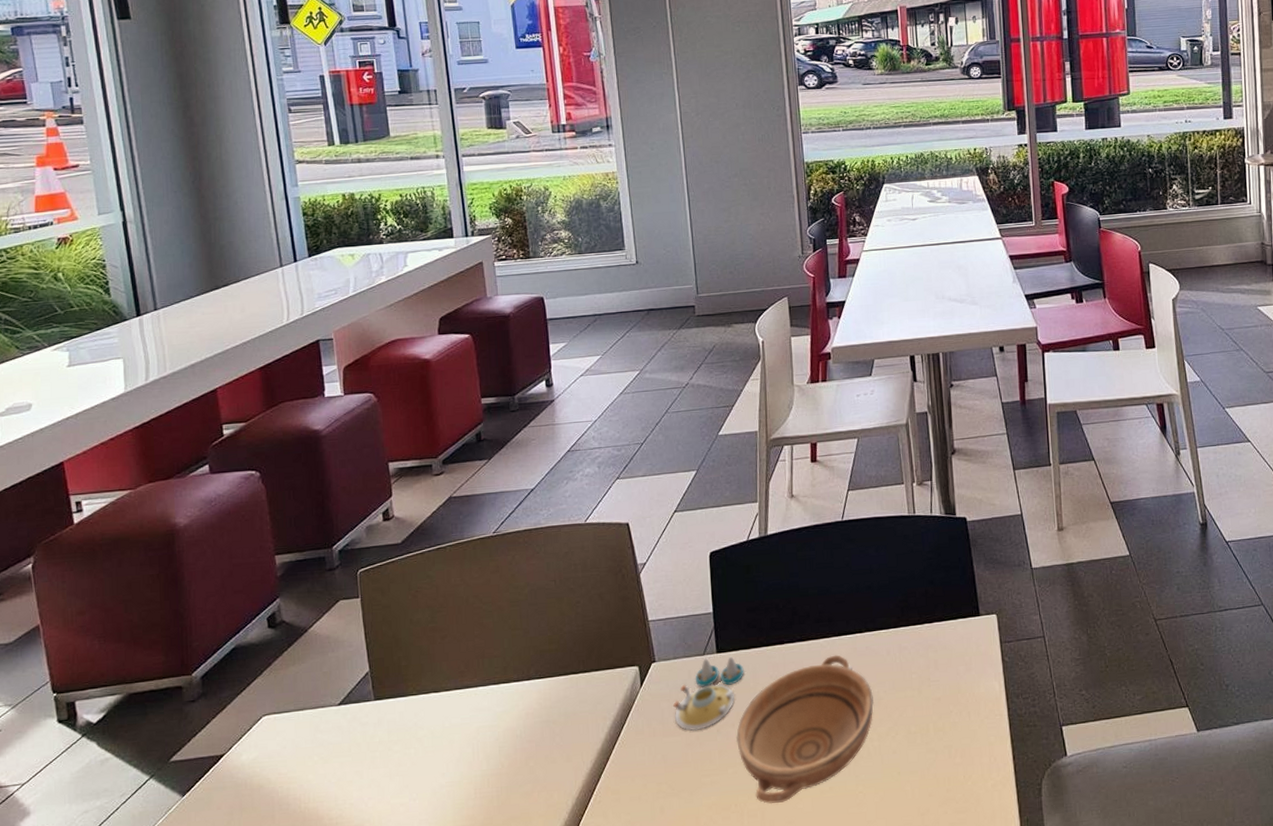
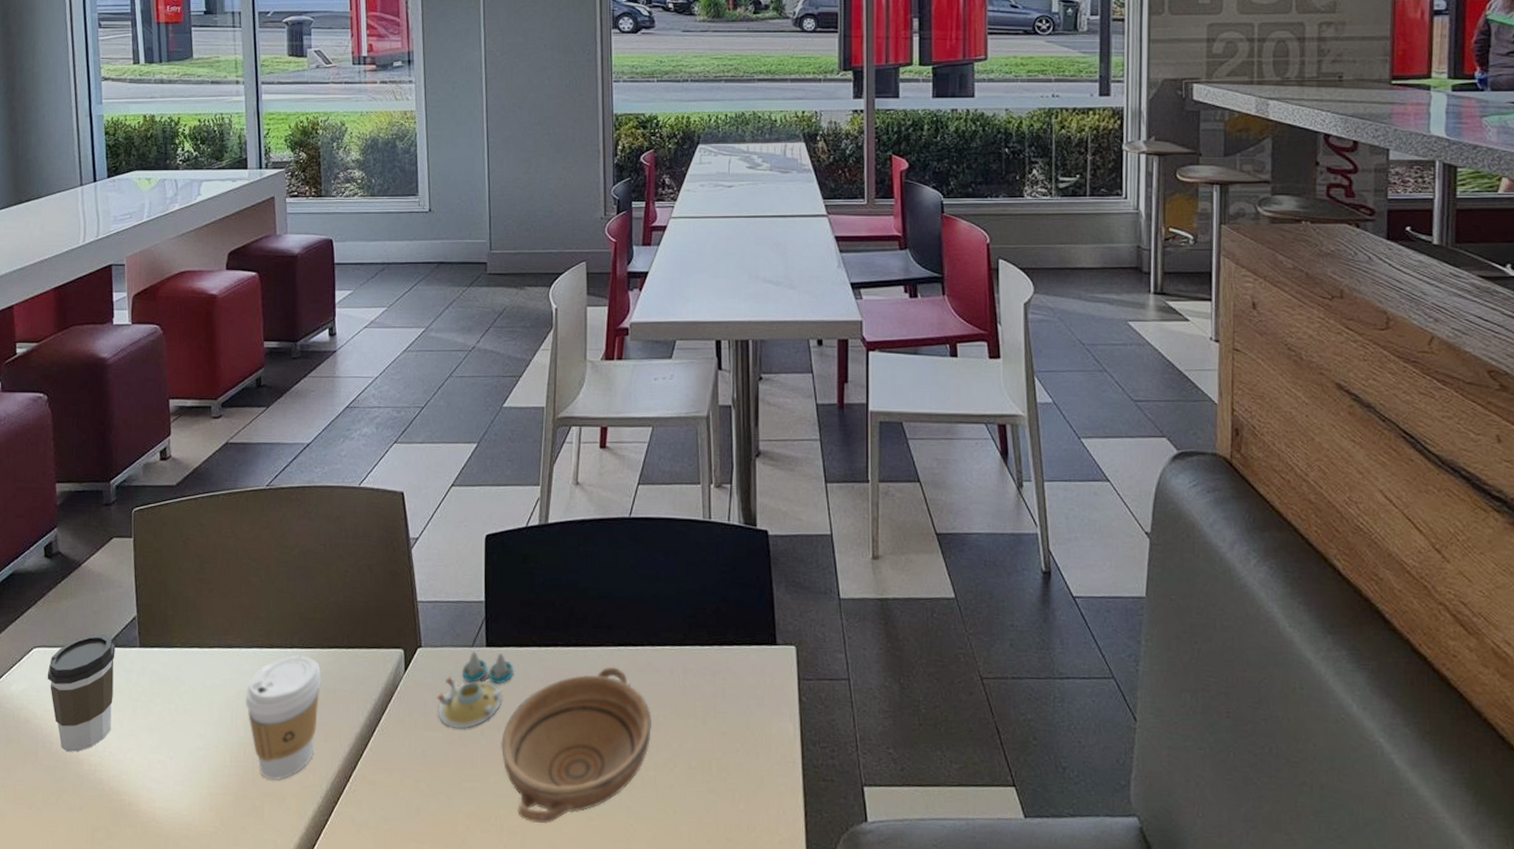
coffee cup: none [279,693,350,810] -> present [47,634,115,752]
coffee cup: none [485,685,561,804] -> present [245,655,322,780]

